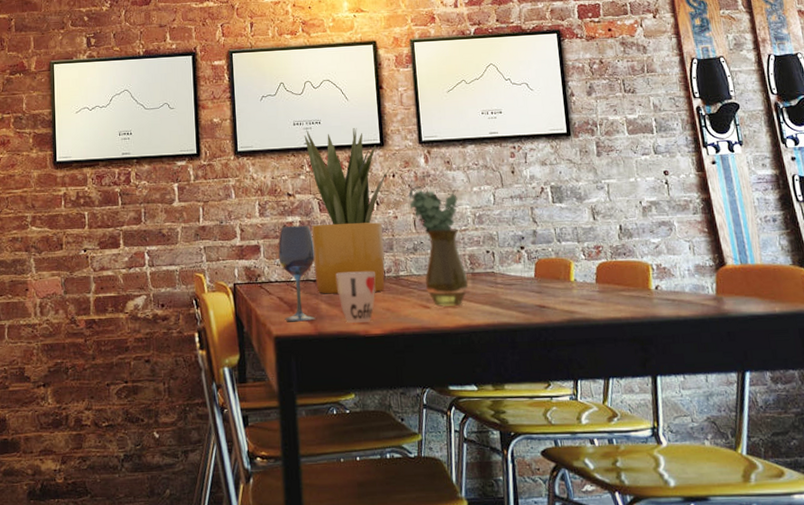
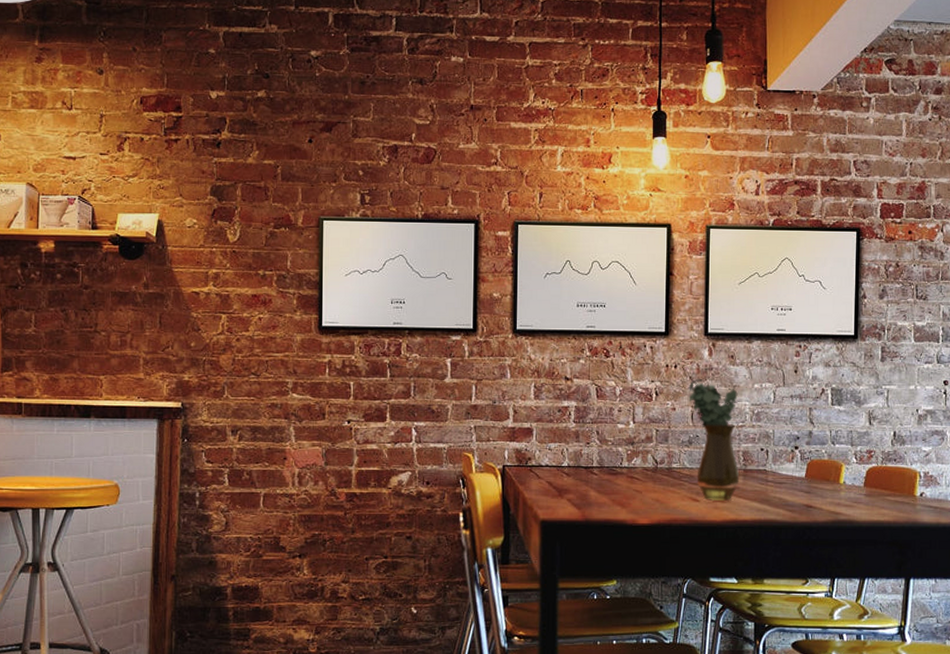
wineglass: present [278,225,316,322] -> none [551,410,589,507]
planter: present [304,128,390,294] -> none [586,312,673,482]
cup: present [335,271,376,323] -> none [607,461,647,512]

